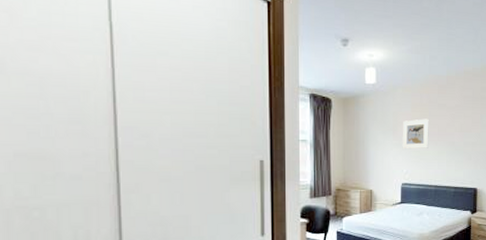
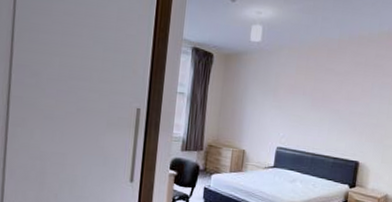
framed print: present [402,118,429,149] -> none [281,82,314,114]

